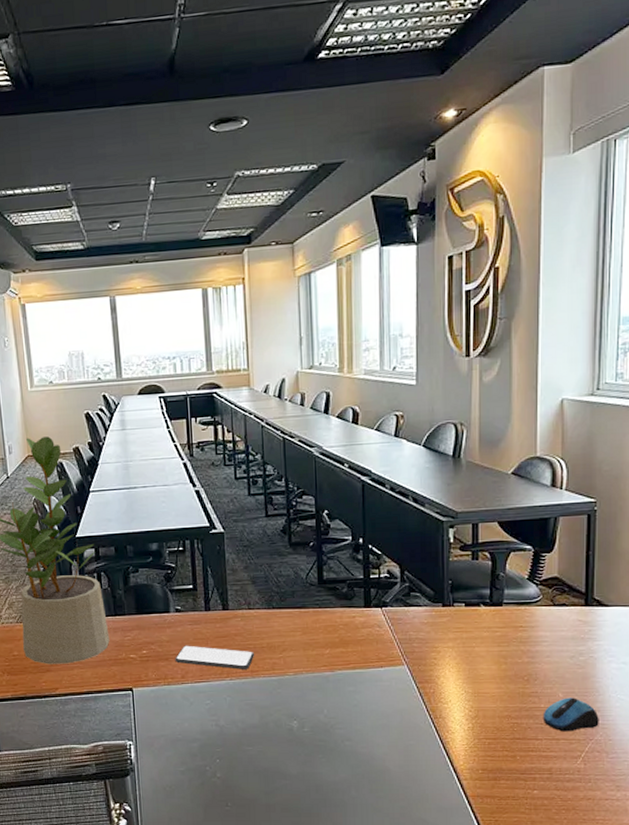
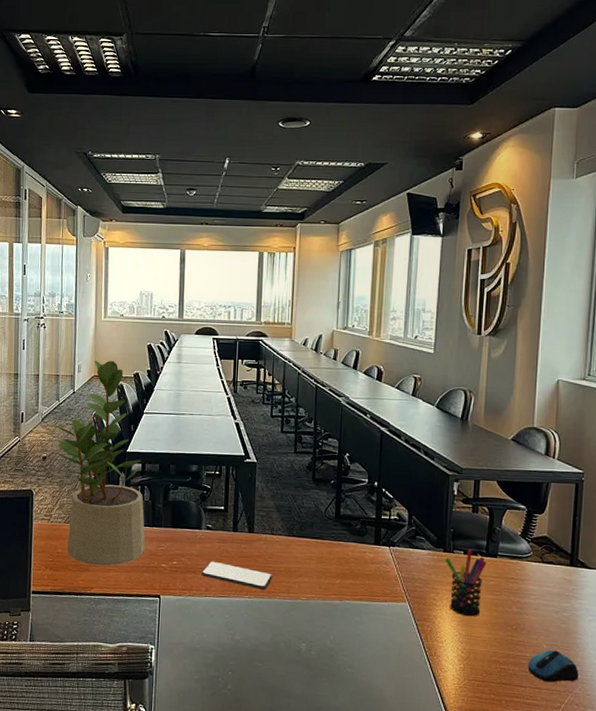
pen holder: none [444,600,491,673] -> present [445,549,487,617]

